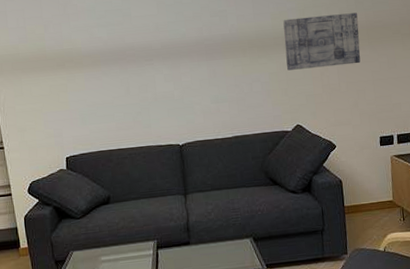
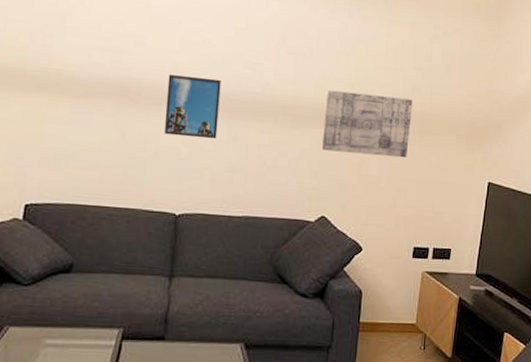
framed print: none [153,30,200,83] -> present [164,75,221,139]

